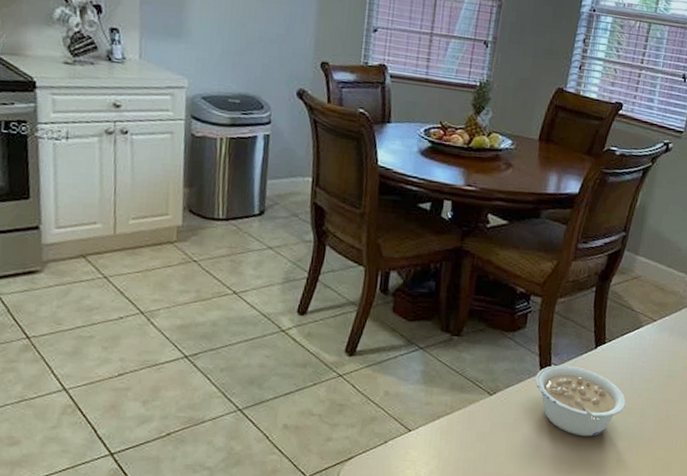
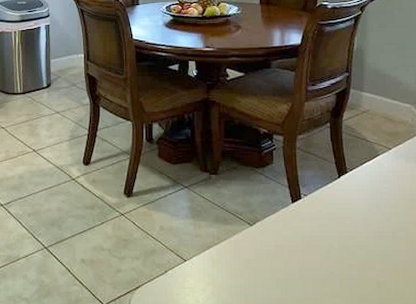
legume: present [535,364,626,437] -> none [288,195,377,261]

